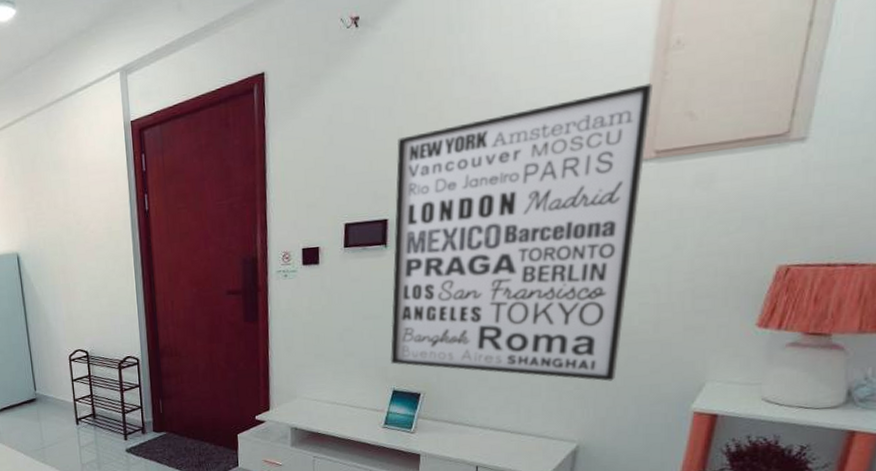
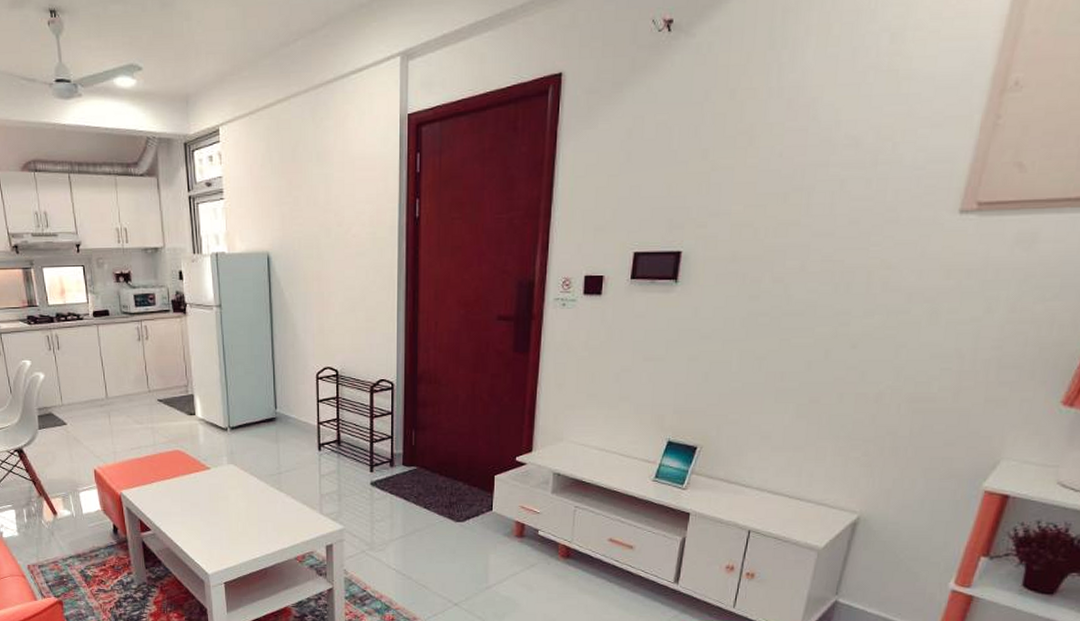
wall art: present [390,83,654,381] -> none [668,126,984,450]

